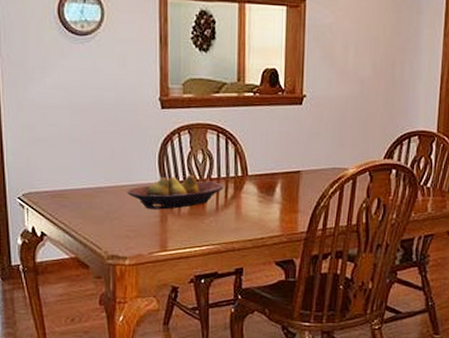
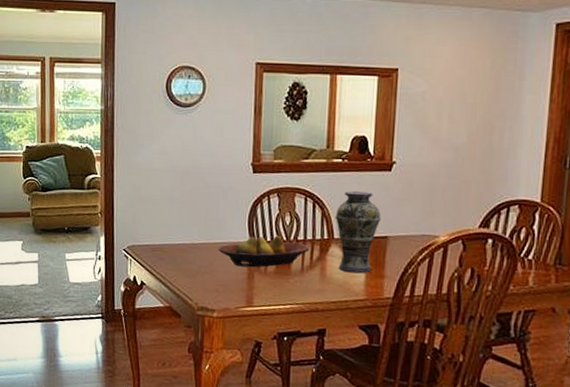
vase: none [248,125,294,210] -> present [335,190,381,274]

